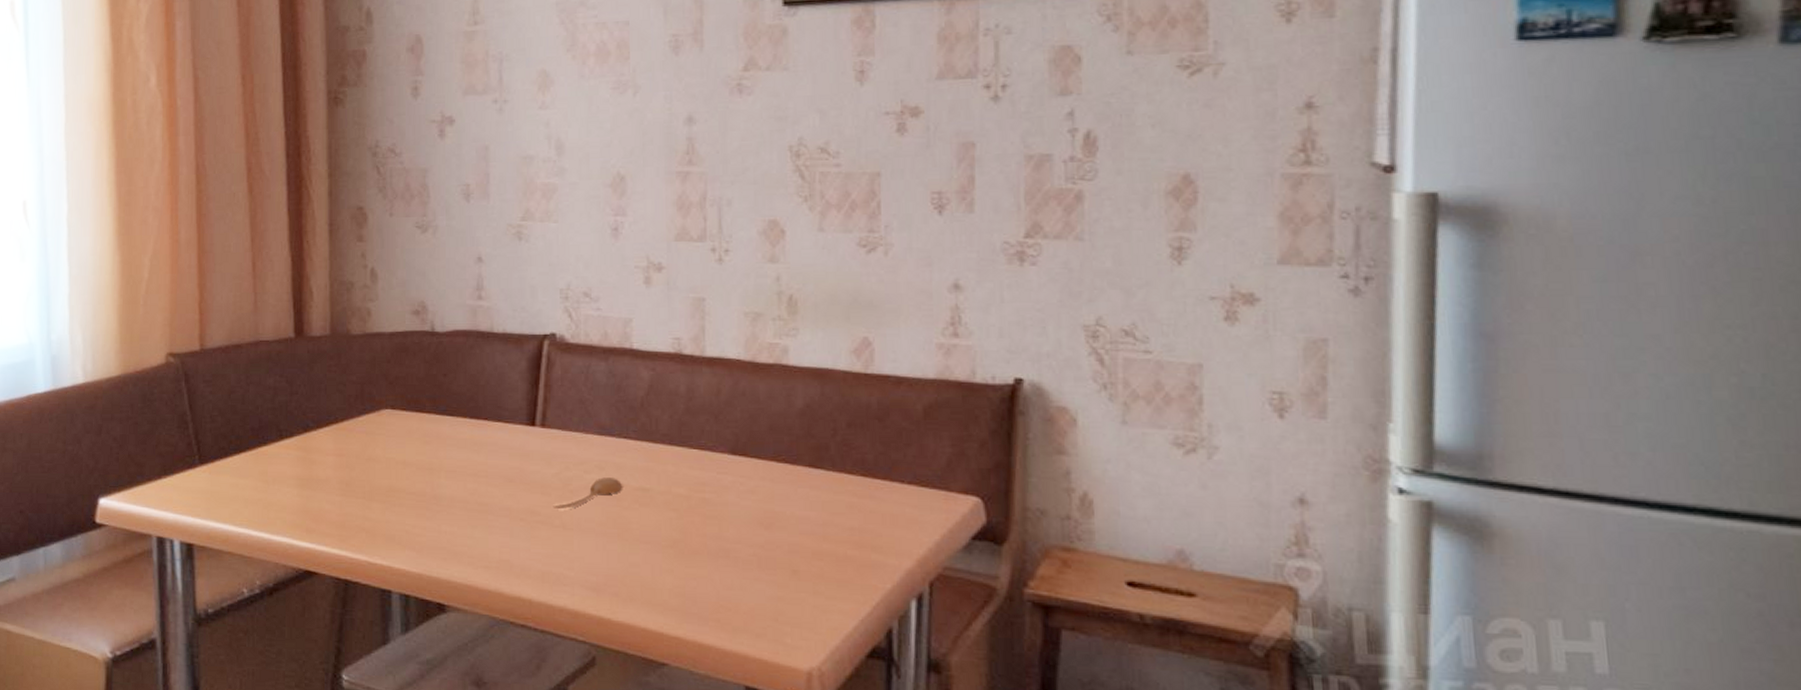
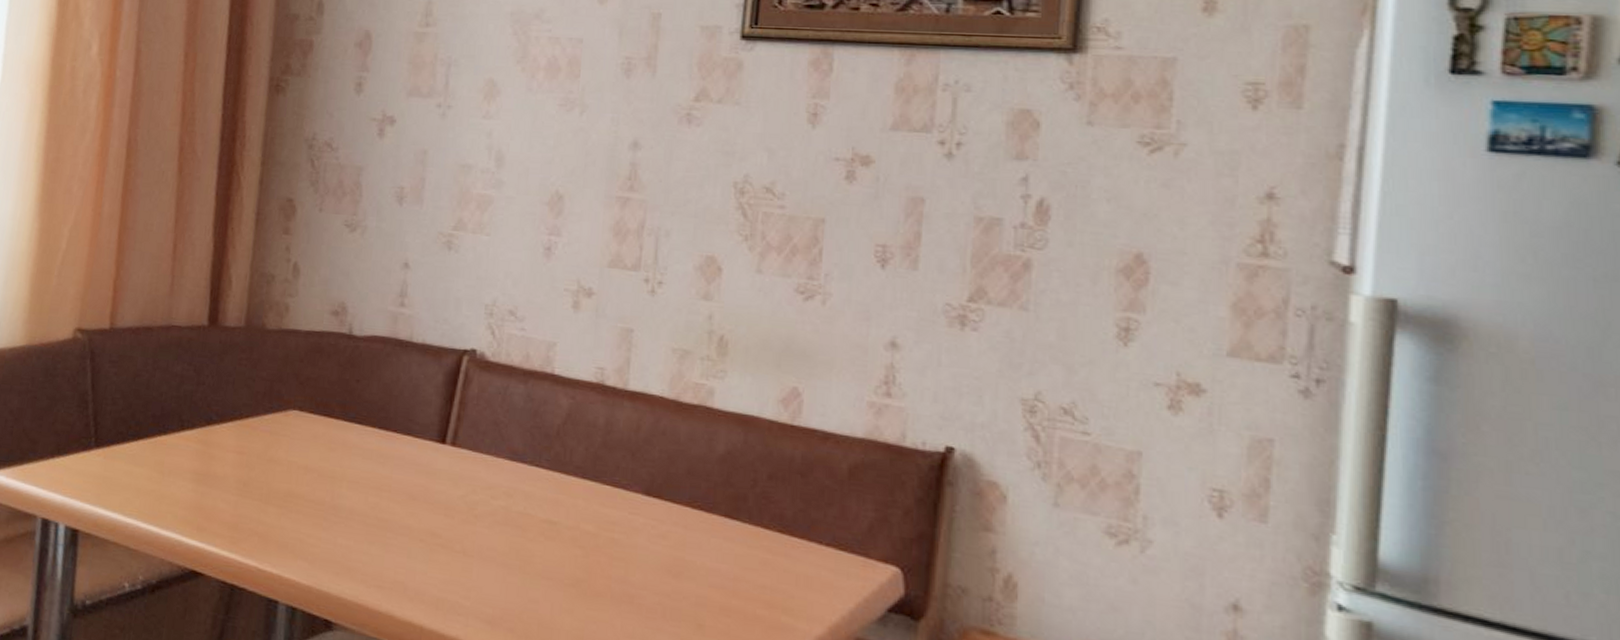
spoon: present [553,477,623,509] -> none [455,505,530,534]

